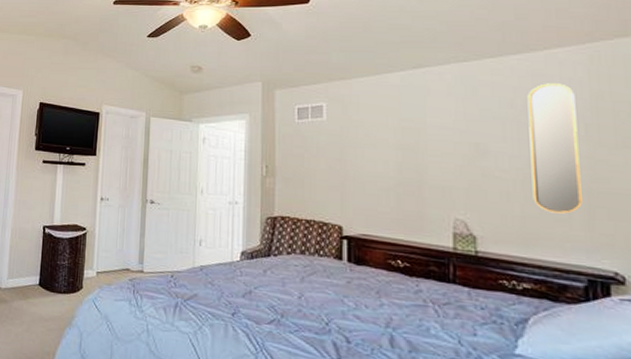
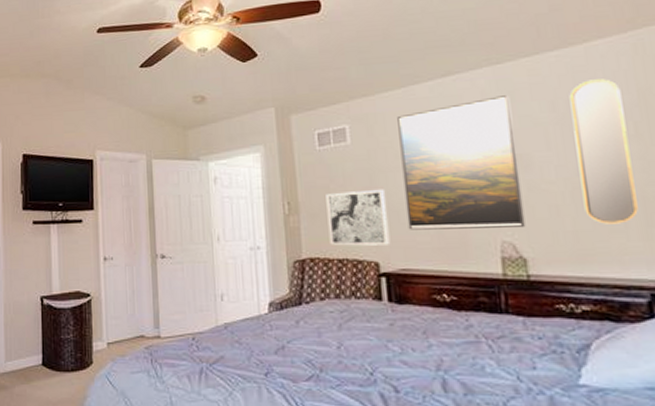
wall art: none [300,161,354,212] -> present [326,189,391,246]
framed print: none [370,90,478,208] -> present [397,95,526,230]

